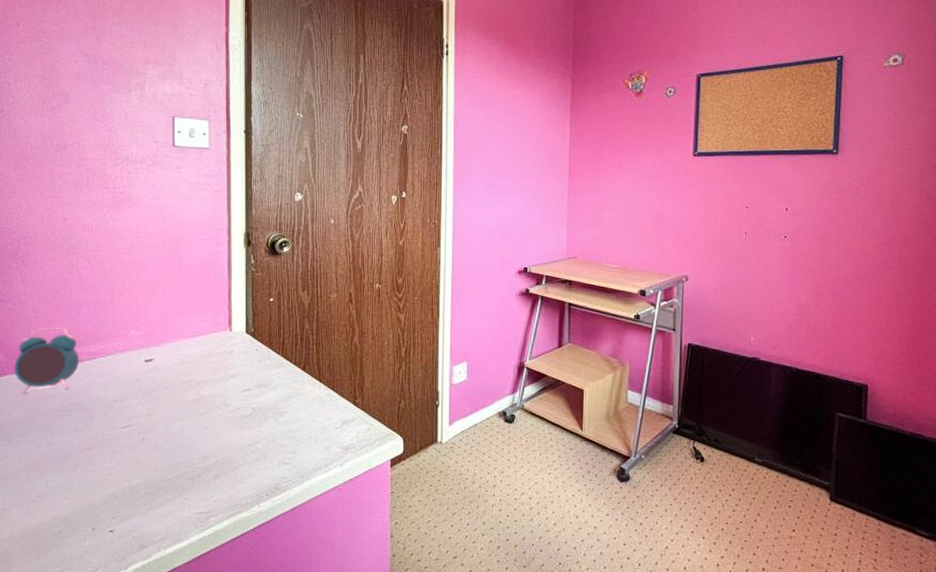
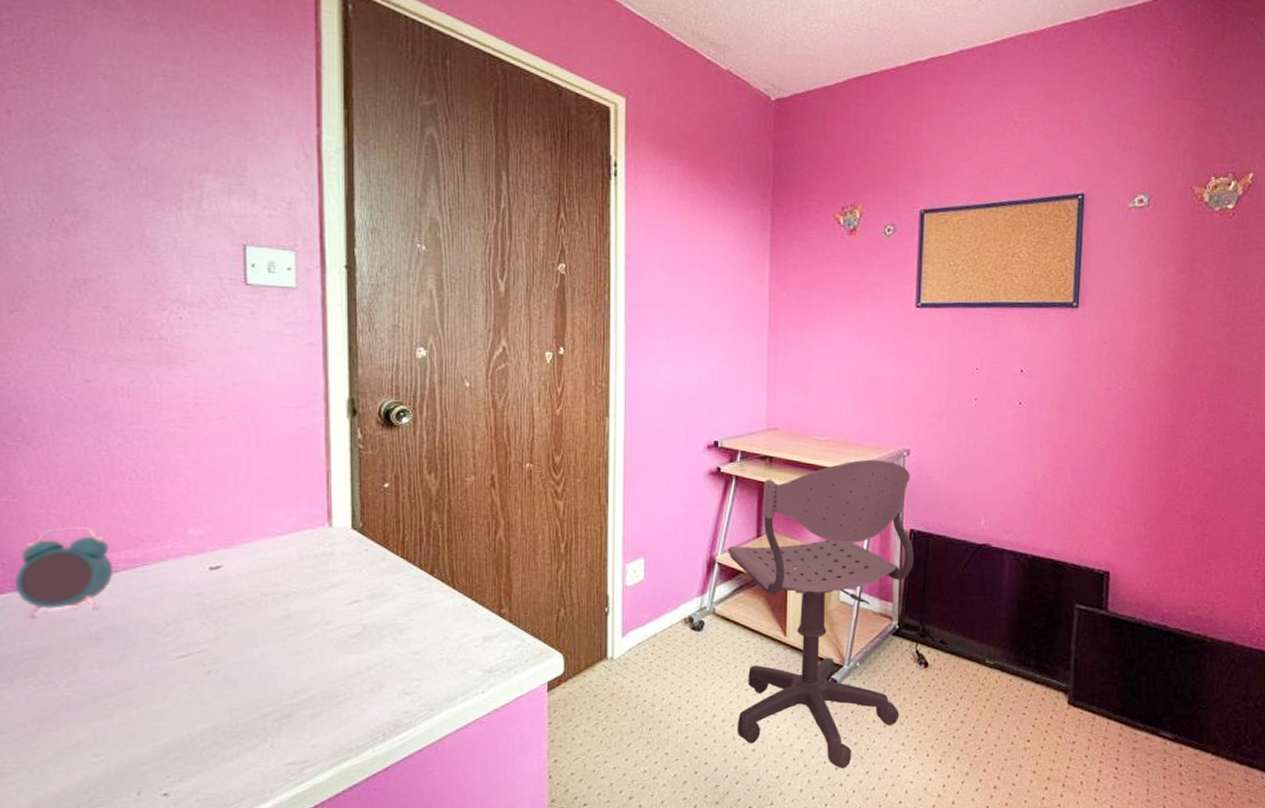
office chair: none [534,284,692,544] -> present [727,459,914,768]

